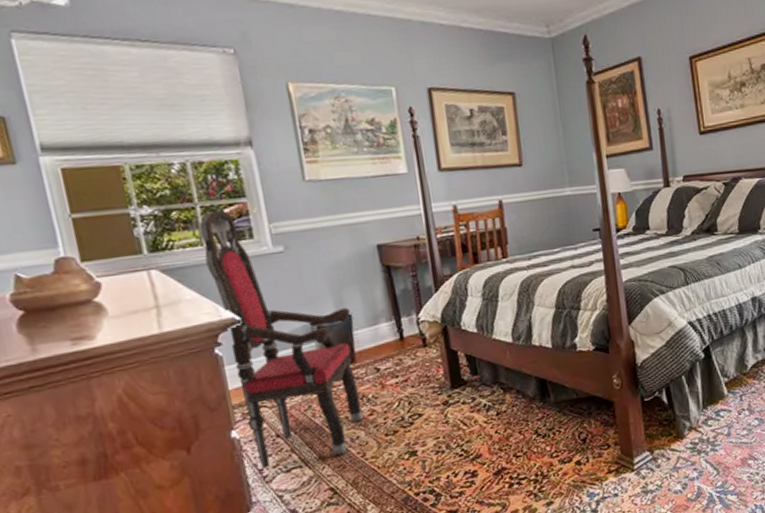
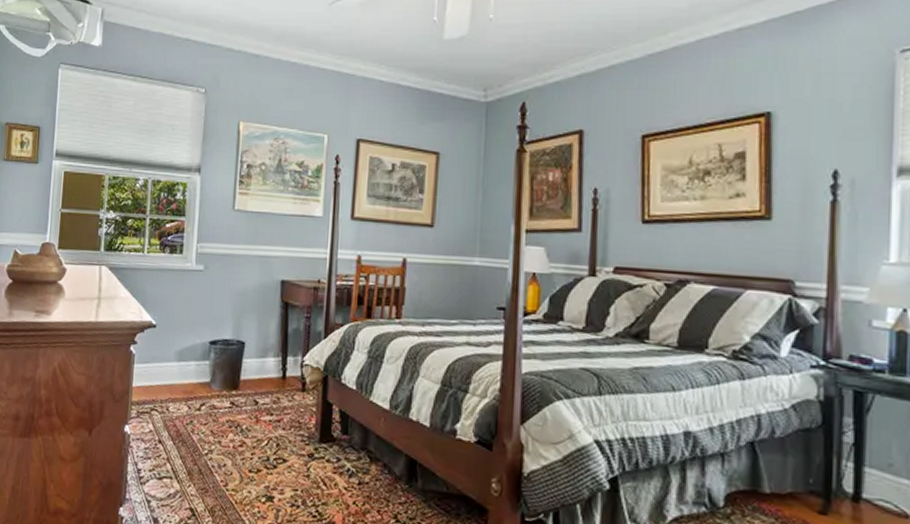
armchair: present [199,210,364,469] -> none [139,224,245,478]

